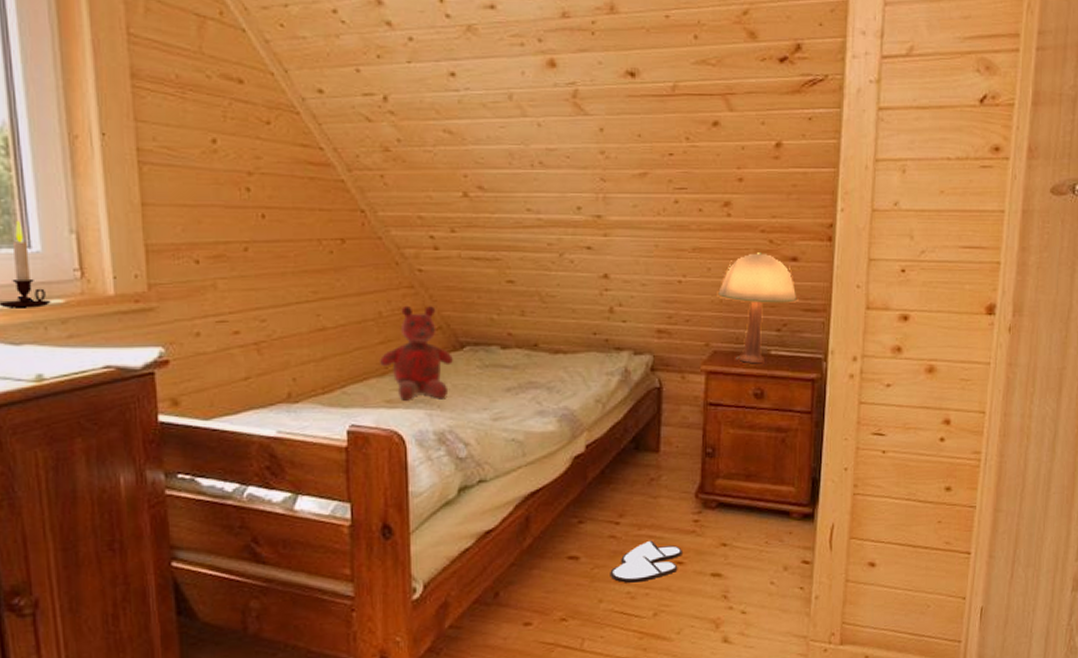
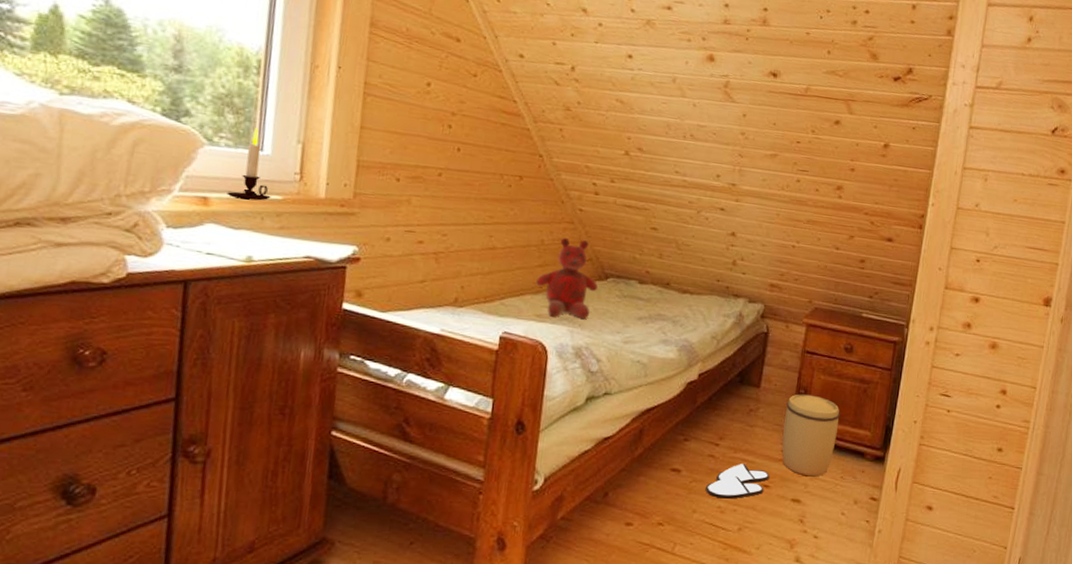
trash bin: none [692,453,757,546] -> present [781,394,840,477]
table lamp: present [718,253,797,364] -> none [824,231,889,324]

